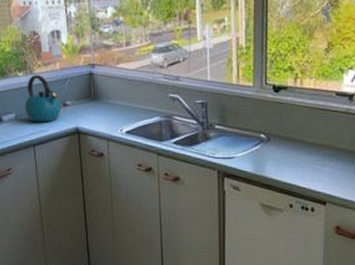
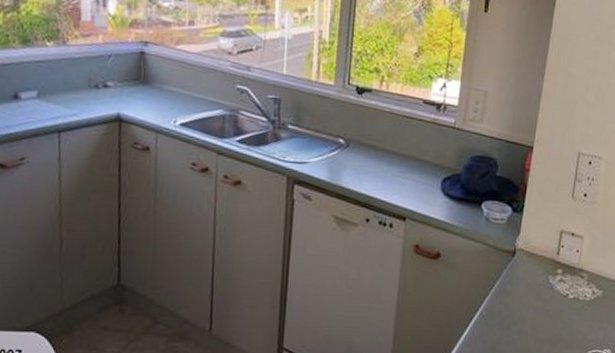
kettle: present [24,75,61,122] -> none [51,47,100,105]

